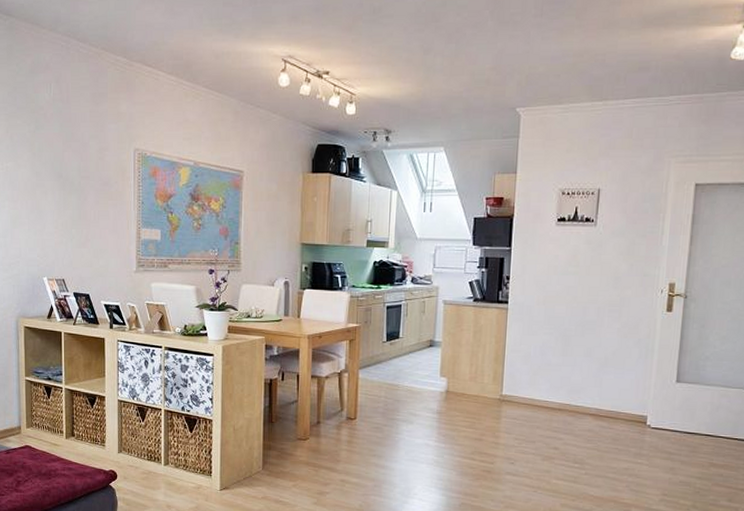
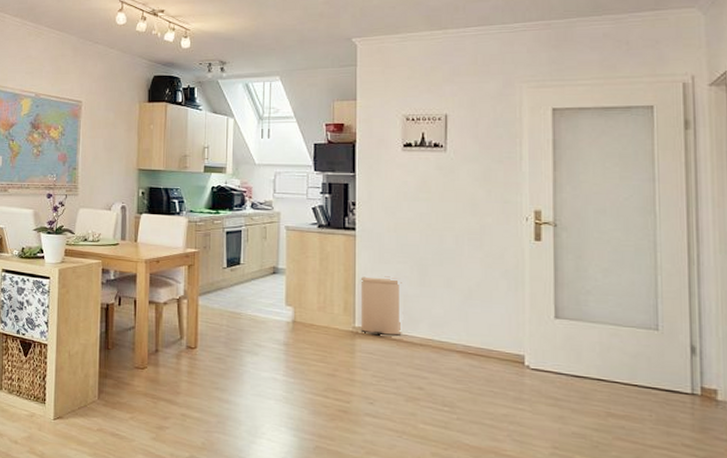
pedal bin: none [508,347,547,403] -> present [361,276,402,337]

